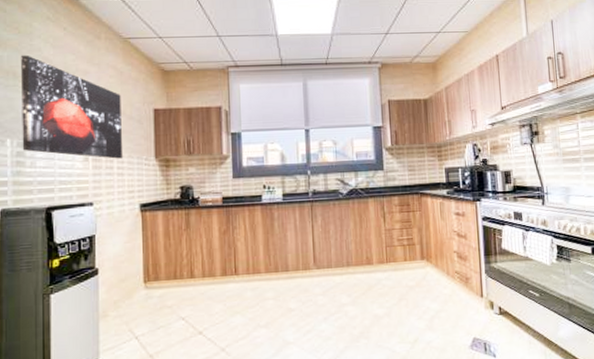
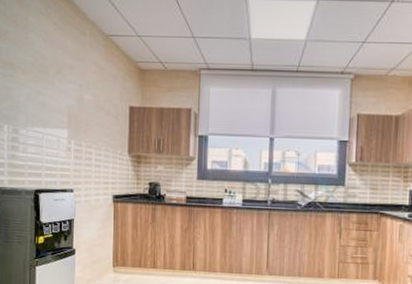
wall art: present [21,55,124,159] -> none [16,47,101,151]

